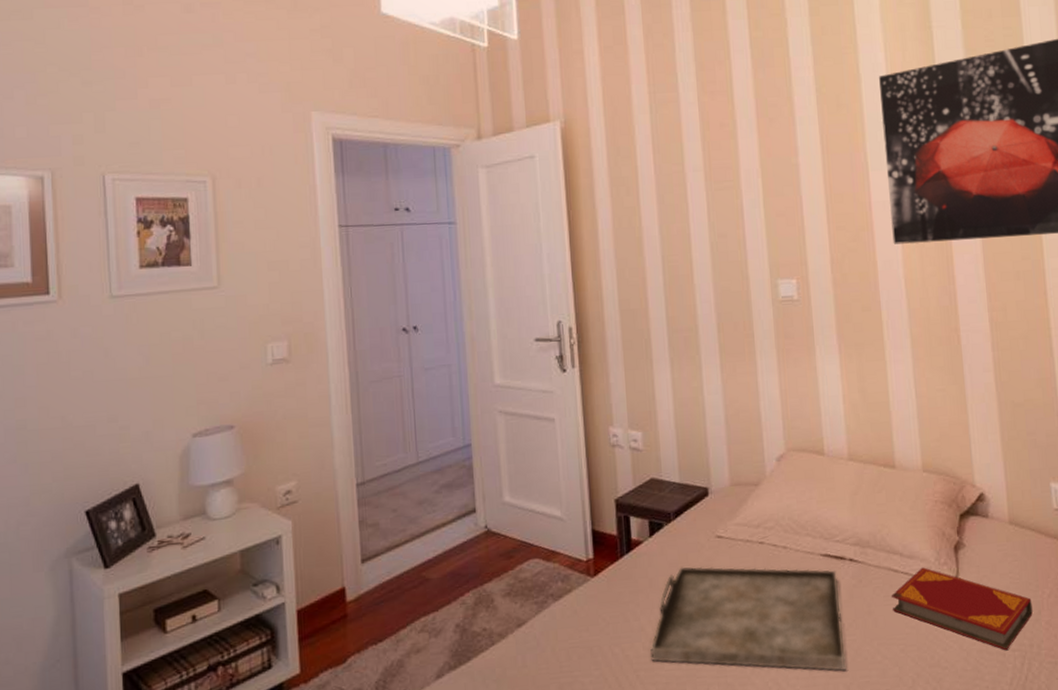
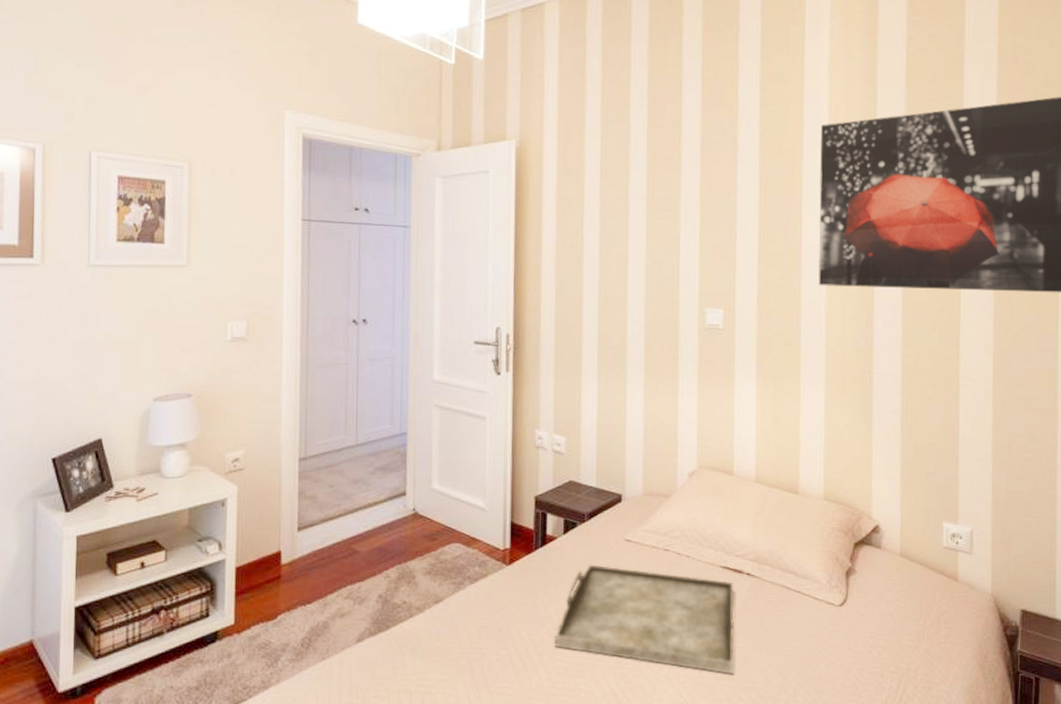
hardback book: present [892,567,1033,651] -> none [783,588,913,672]

